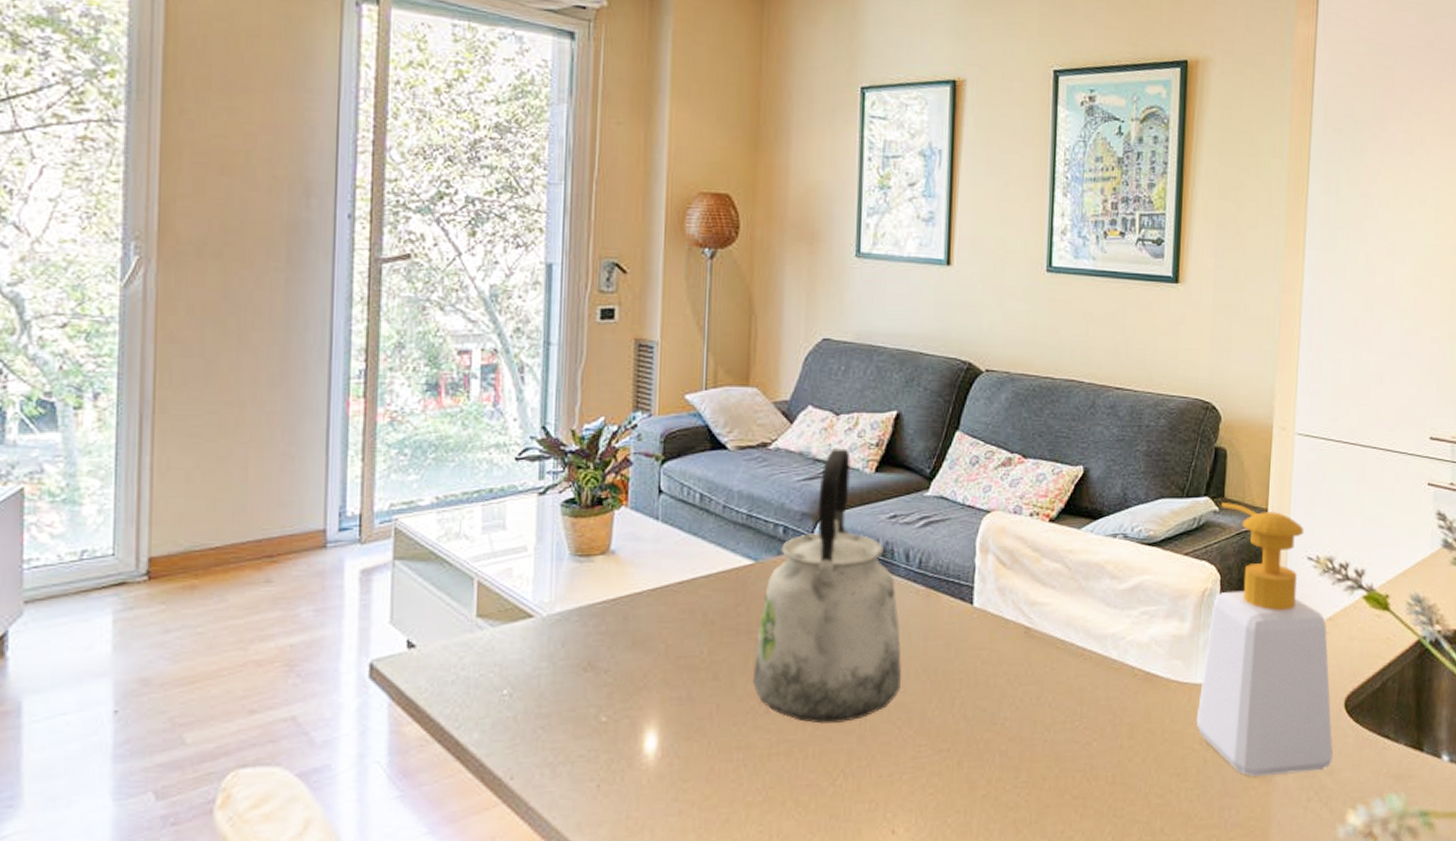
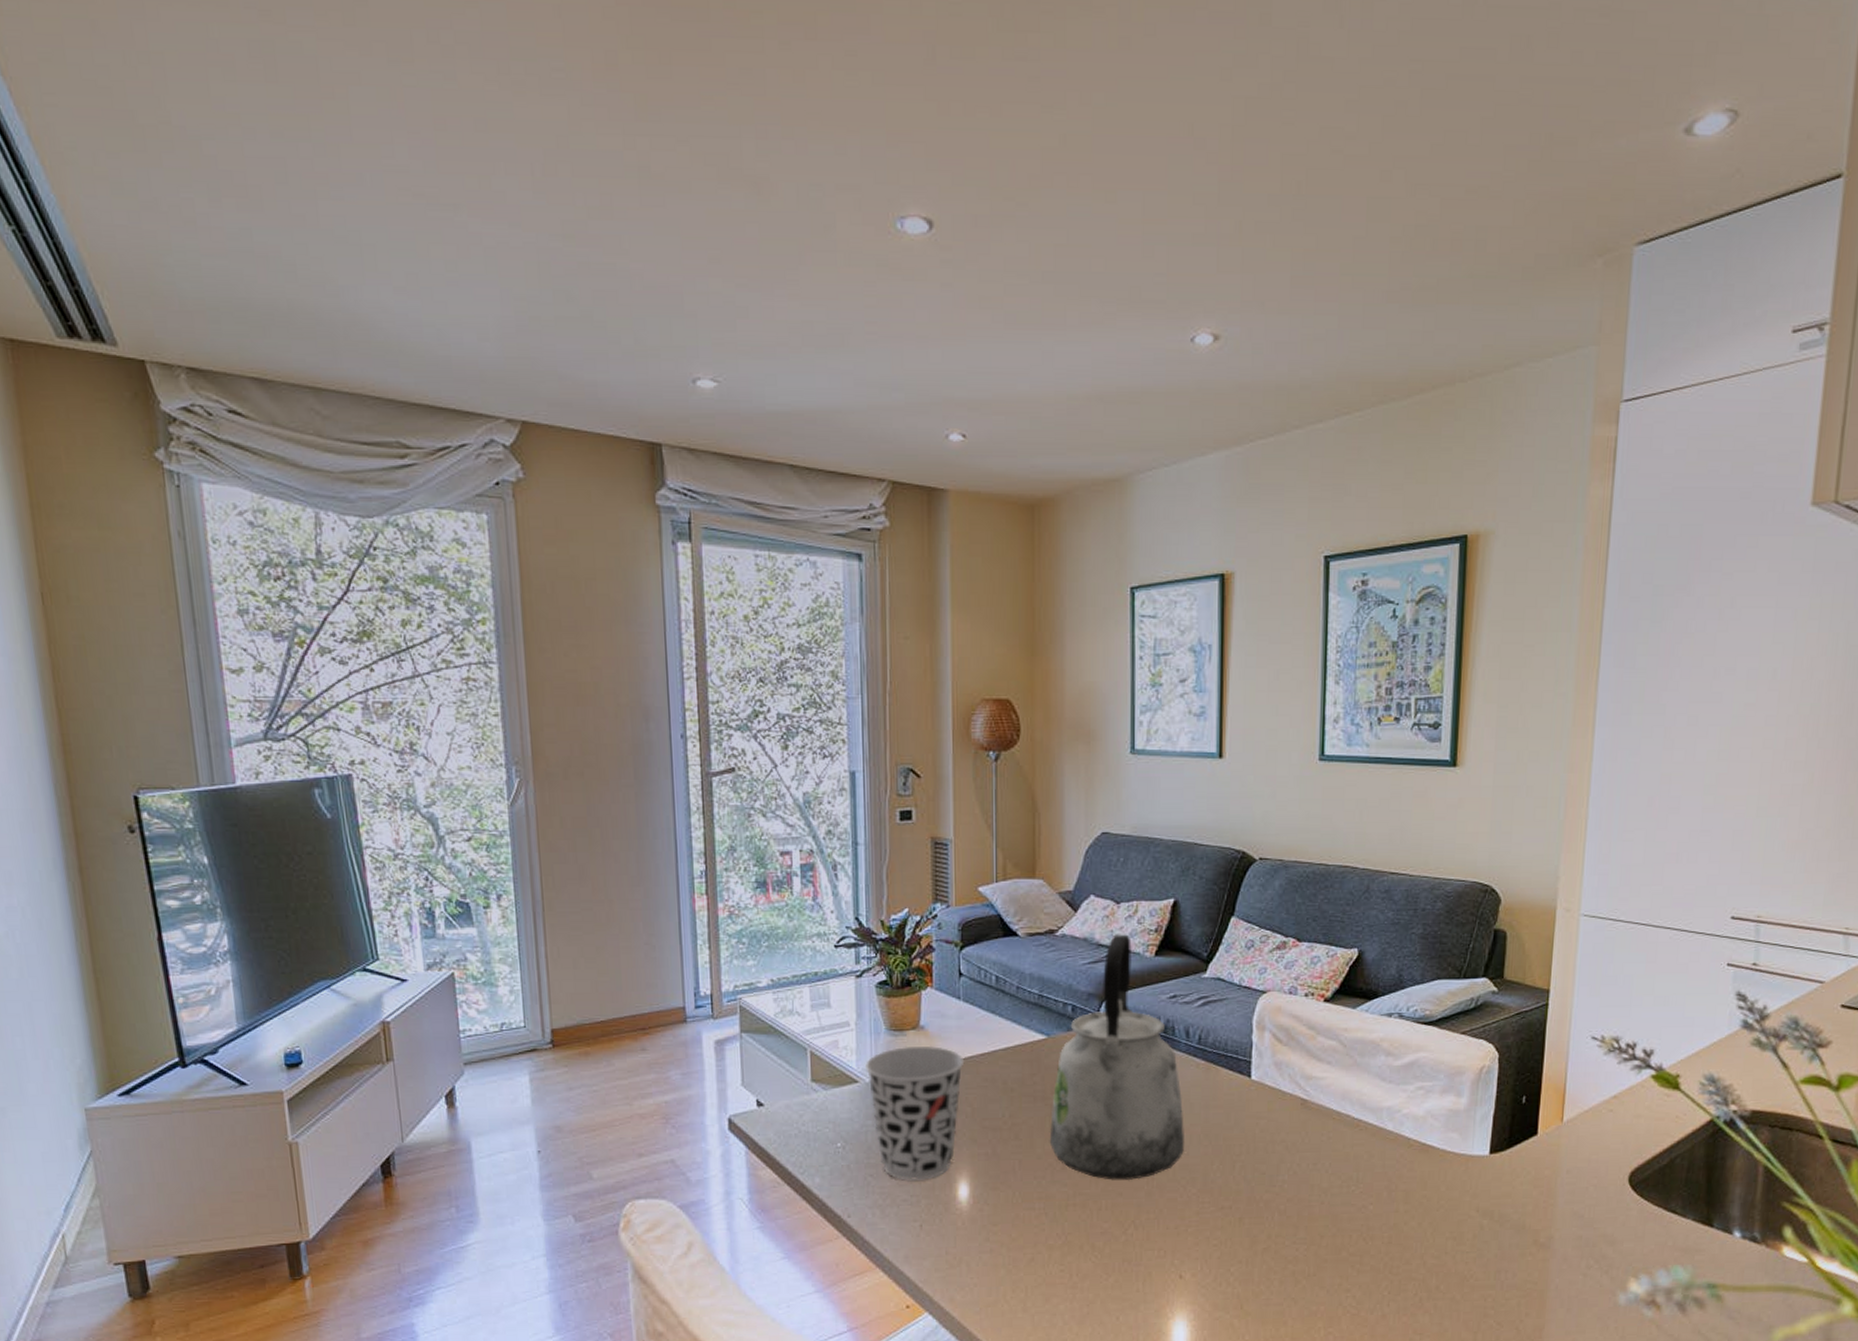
cup: none [543,572,660,732] -> present [865,1045,965,1180]
soap bottle: present [1196,503,1333,777] -> none [1472,983,1615,1243]

